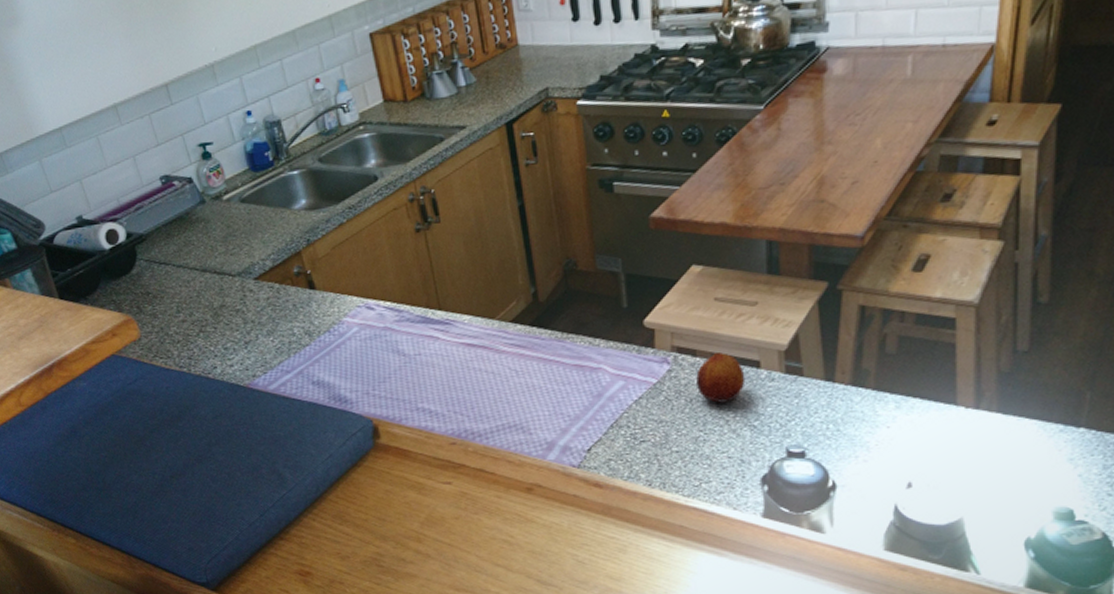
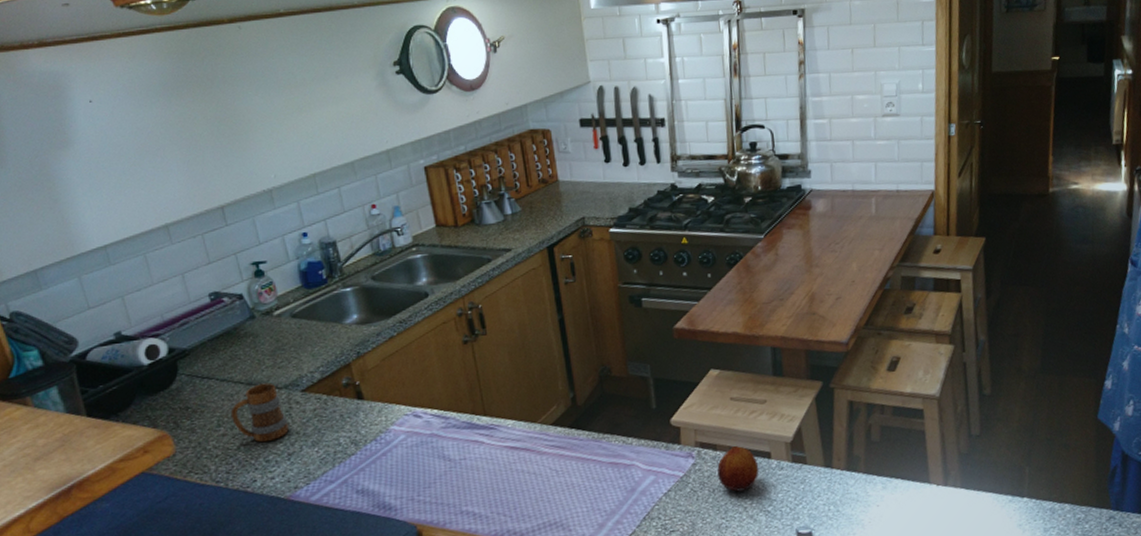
mug: none [188,270,244,330] -> present [230,382,289,443]

